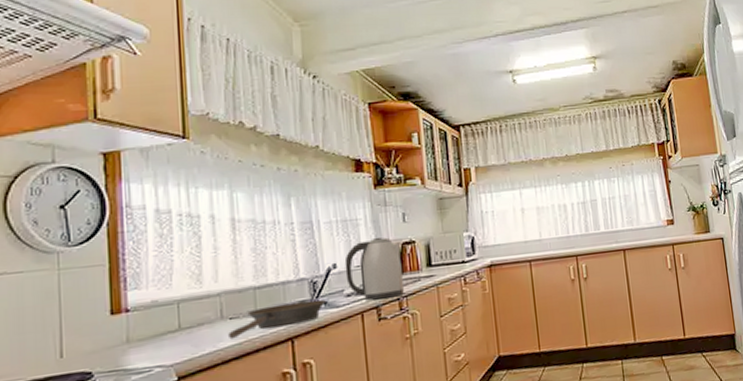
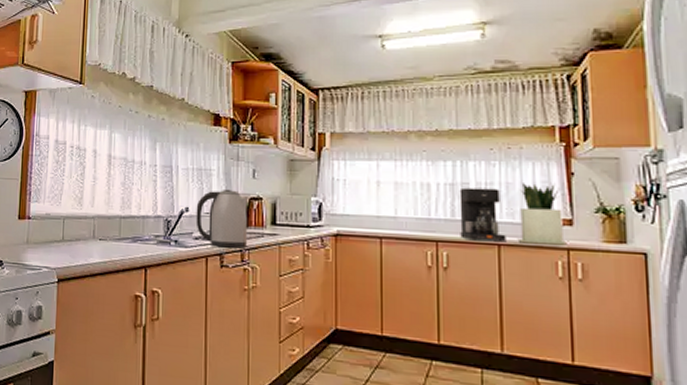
frying pan: present [229,299,326,340] -> none [97,235,177,257]
coffee maker: none [589,201,629,250] -> present [459,187,506,242]
planter: none [635,191,672,247] -> present [517,183,567,247]

